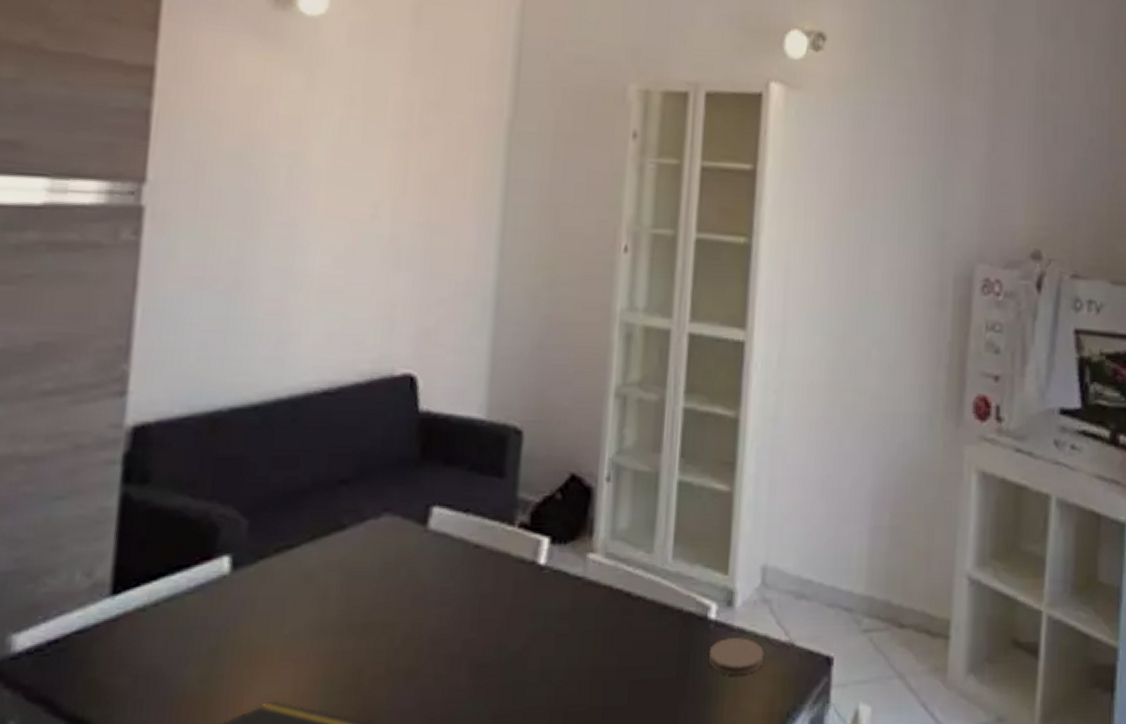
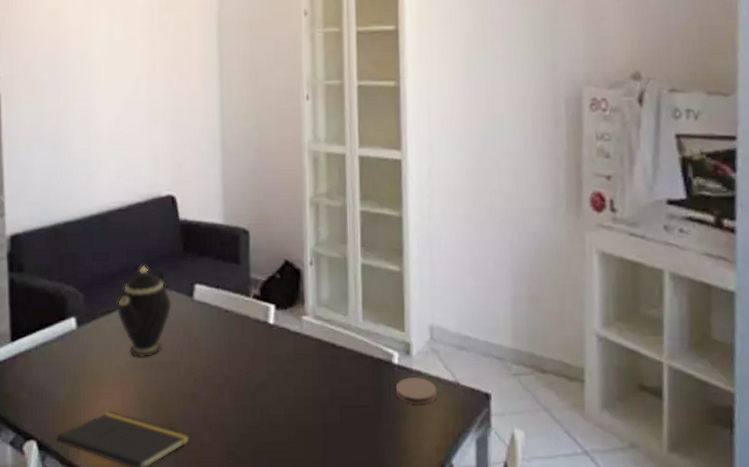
teapot: none [301,478,394,618] -> present [117,266,172,358]

